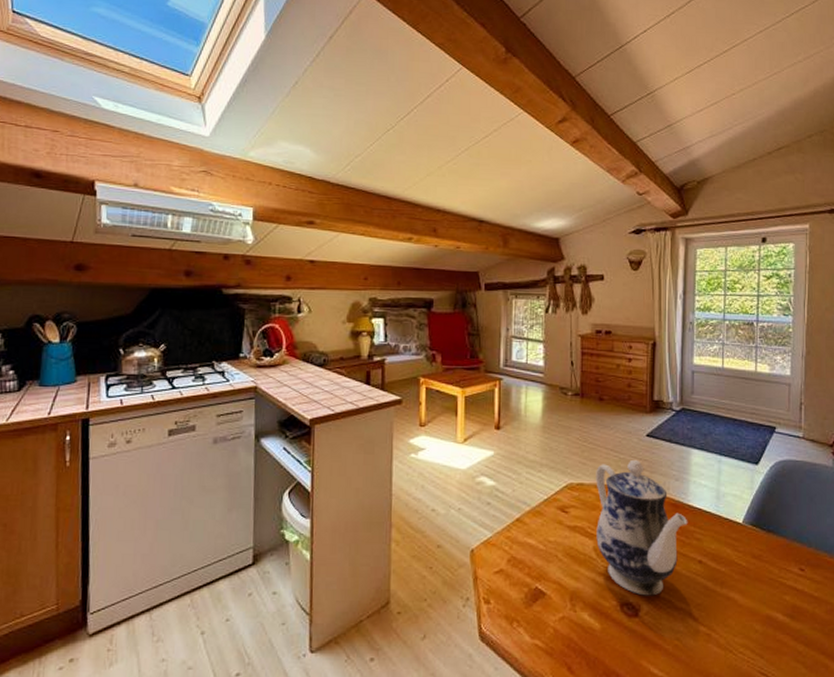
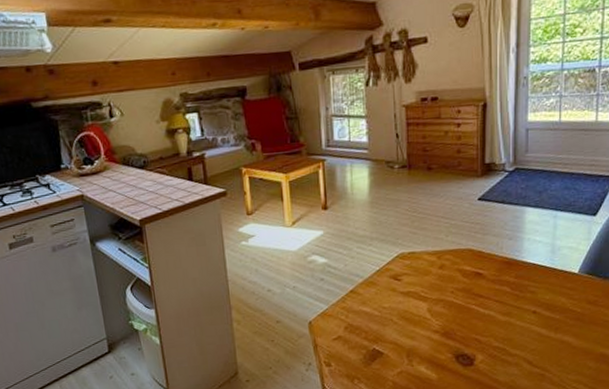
teapot: present [596,459,688,596] -> none [427,223,522,347]

